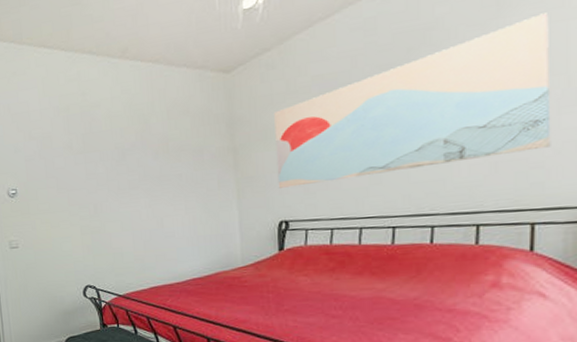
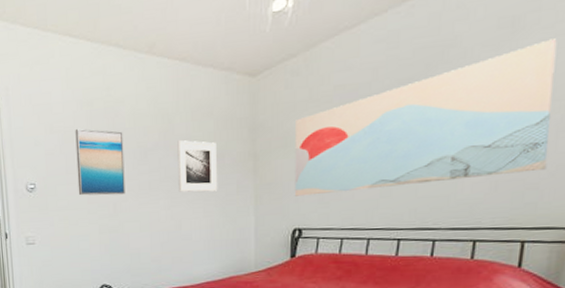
wall art: none [53,133,105,199] -> present [75,128,125,196]
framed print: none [155,139,199,190] -> present [177,140,218,192]

